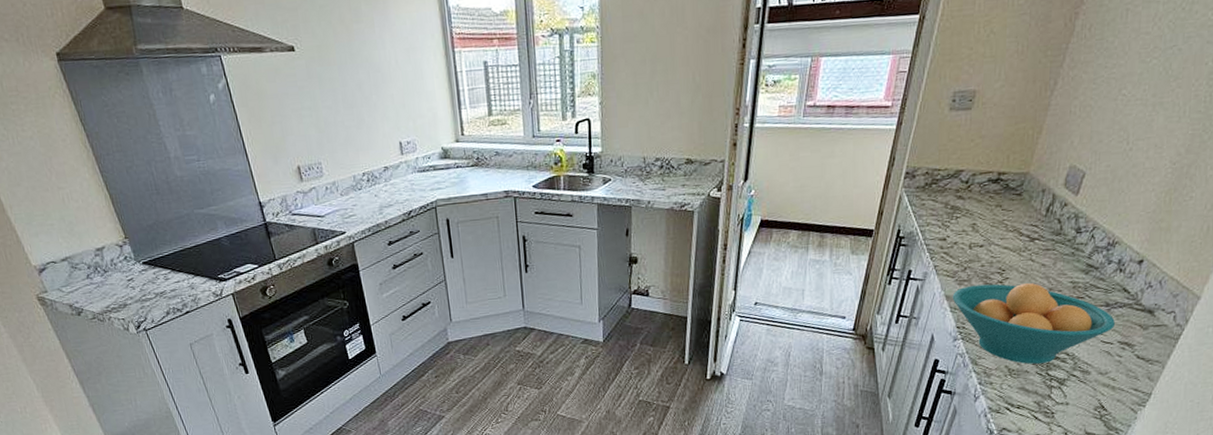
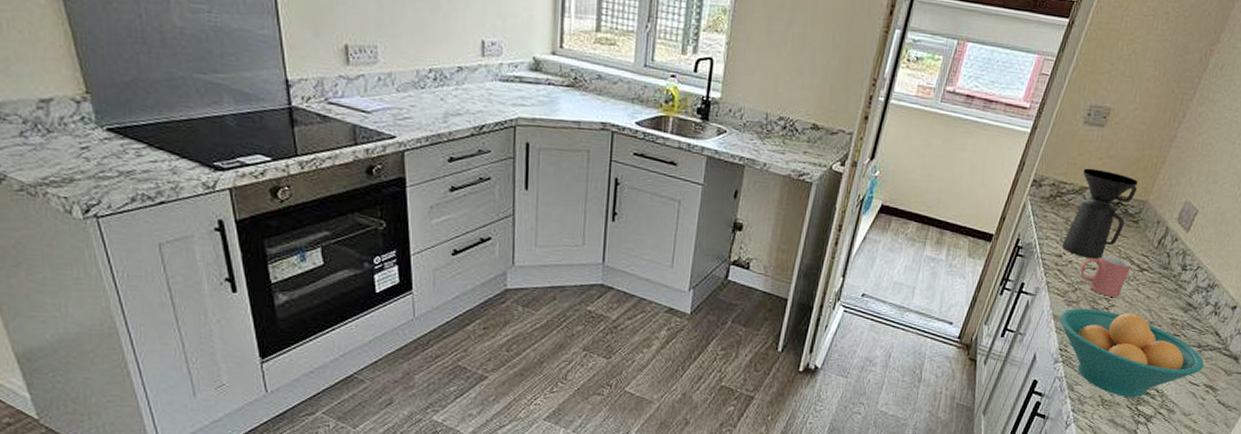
coffee maker: none [945,150,1015,237] -> present [1062,168,1138,259]
mug: none [967,231,1020,271] -> present [1080,255,1131,297]

